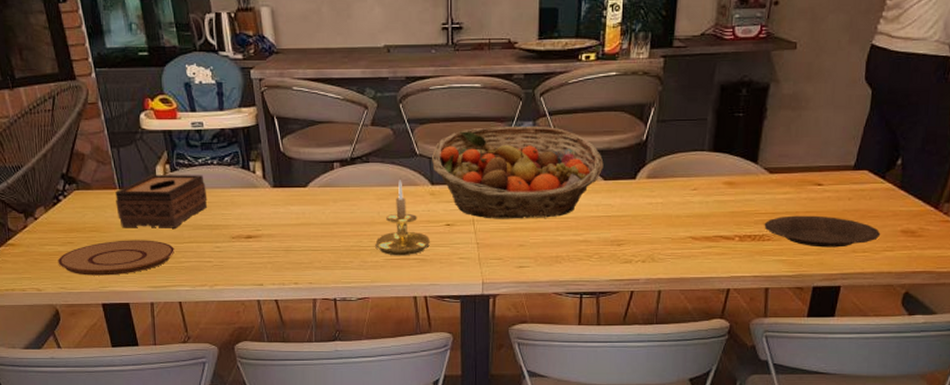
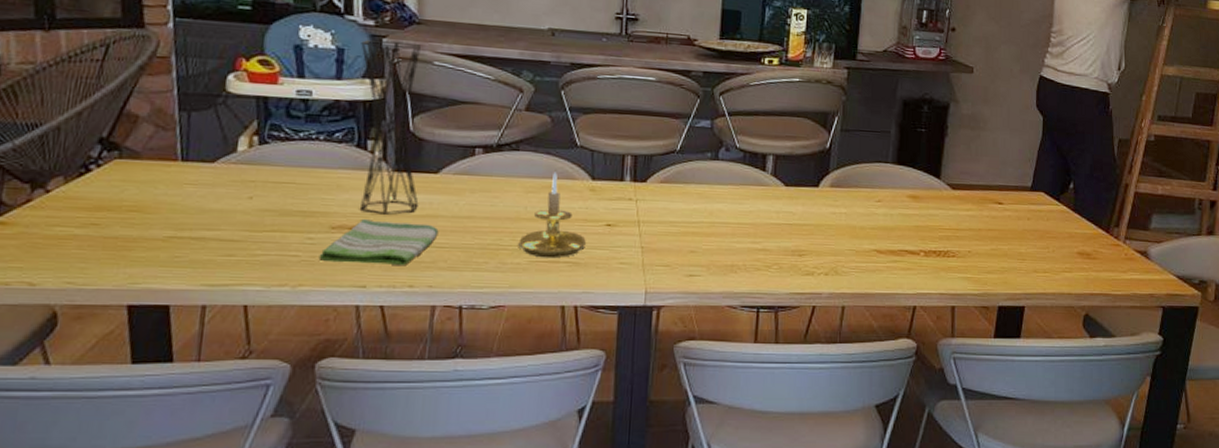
plate: present [58,240,174,276] -> none [69,224,248,269]
tissue box: present [115,174,208,228] -> none [173,146,305,213]
dish towel: none [226,230,312,266] -> present [319,219,439,265]
vase: none [234,71,294,225] -> present [361,40,421,215]
fruit basket: present [432,125,604,219] -> none [594,122,785,223]
plate: present [764,215,881,248] -> none [948,232,1059,267]

